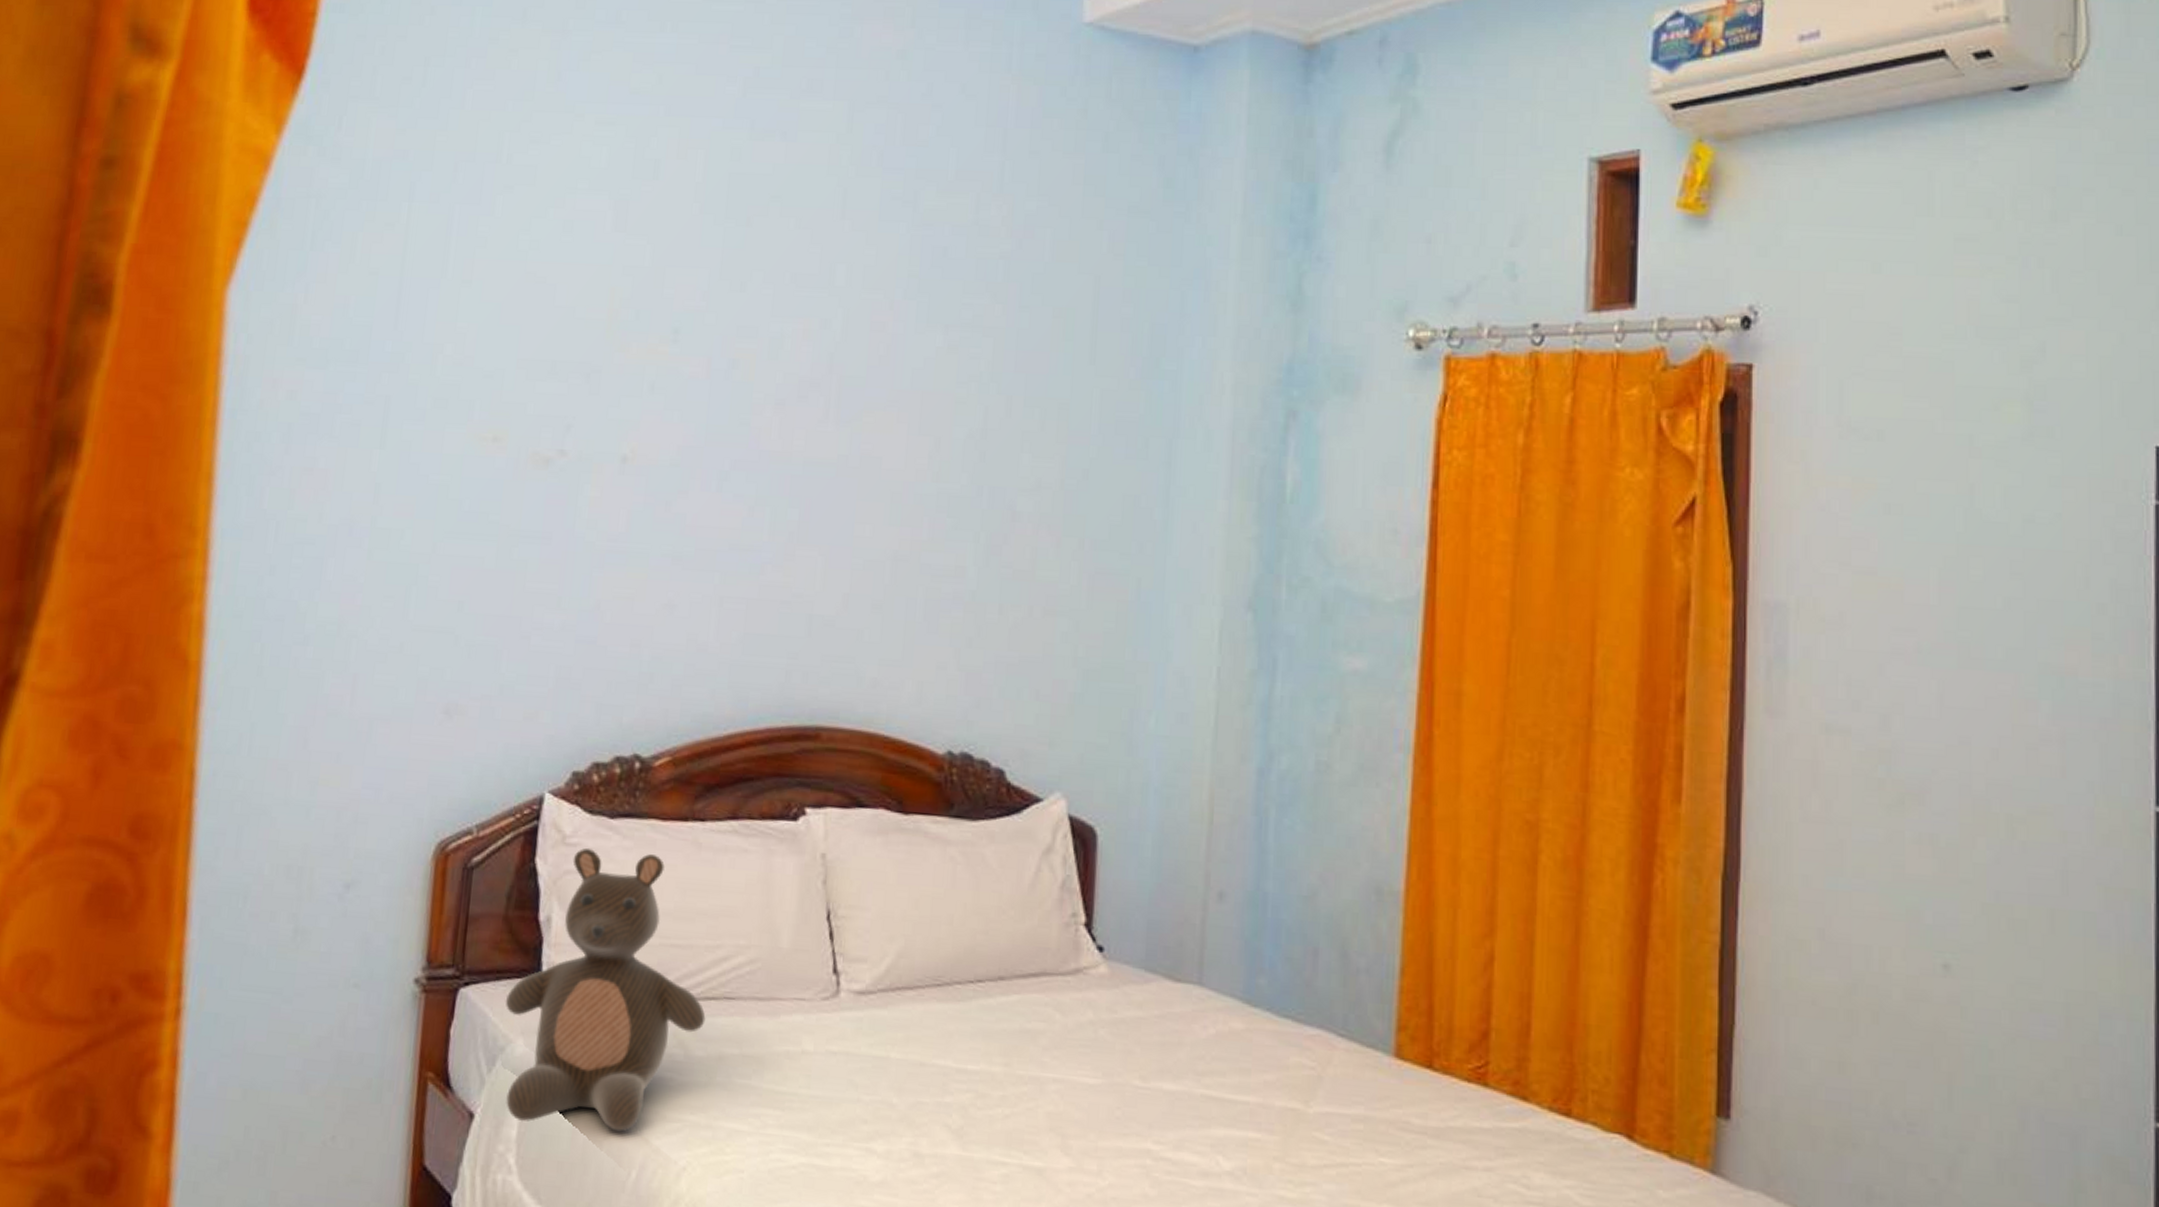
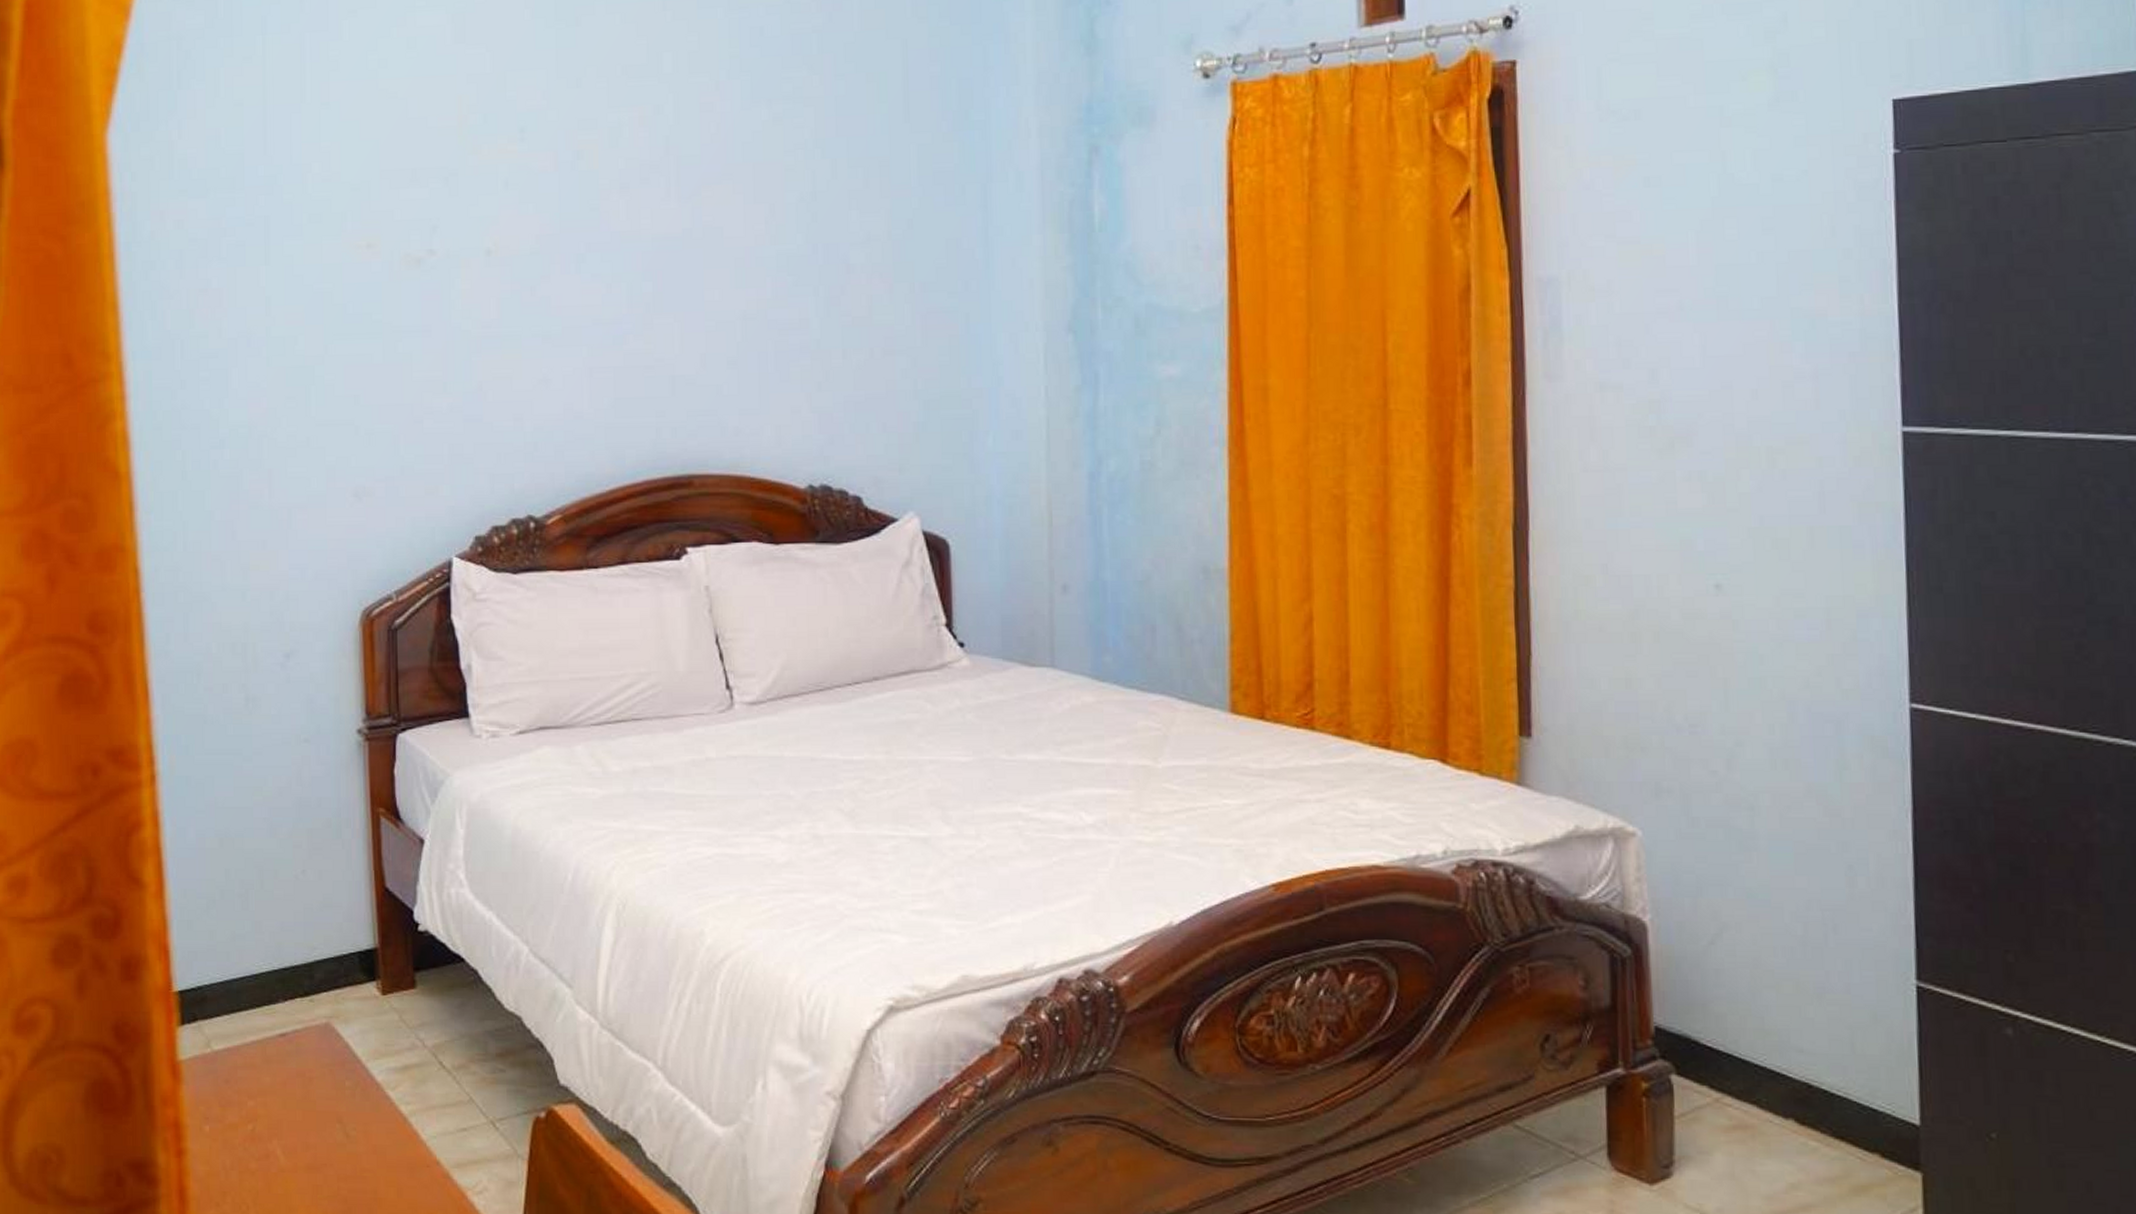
stuffed bear: present [505,848,706,1132] -> none [439,602,618,843]

